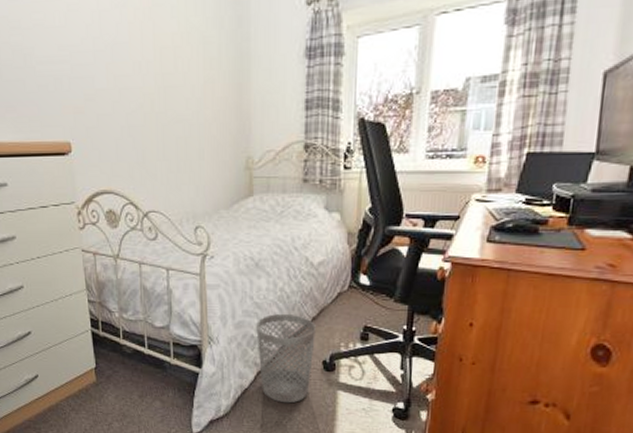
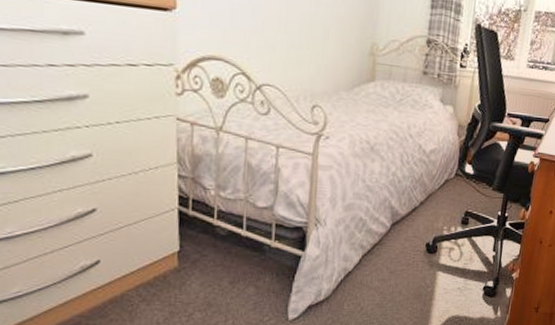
wastebasket: present [256,313,316,404] -> none [365,197,423,285]

